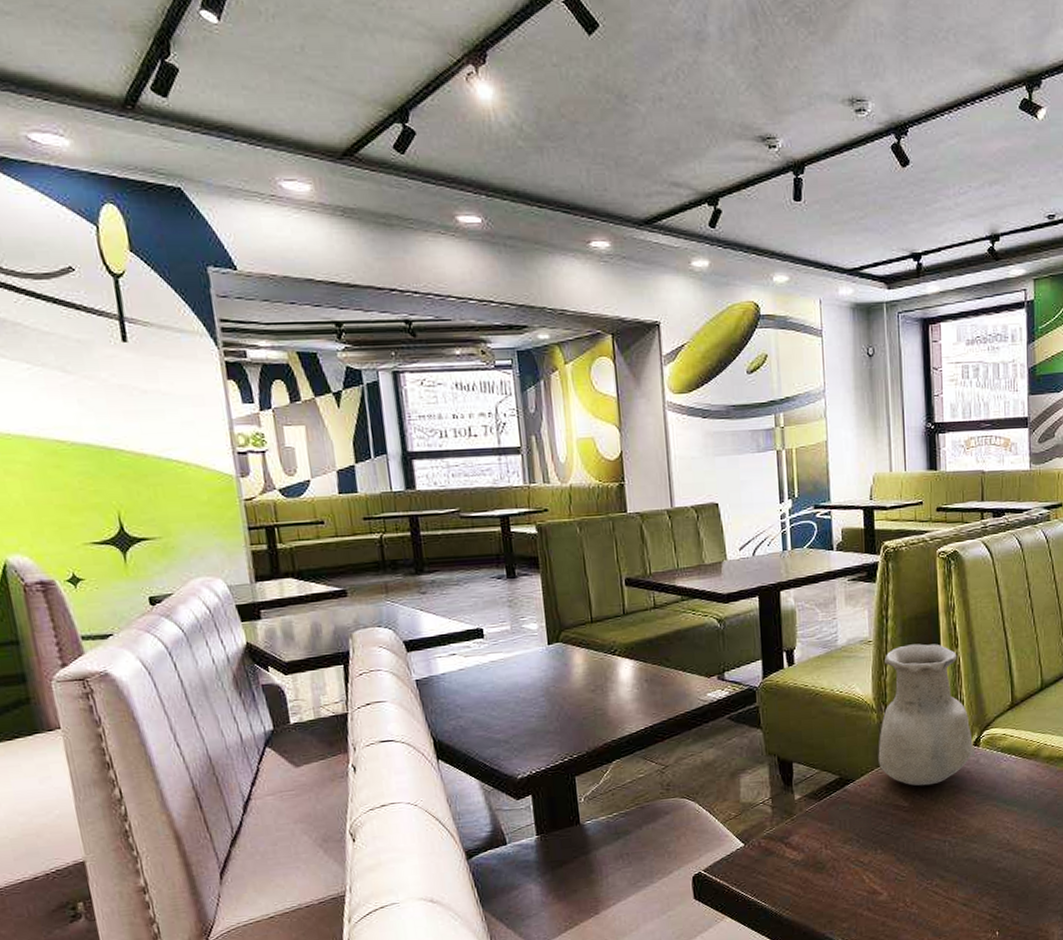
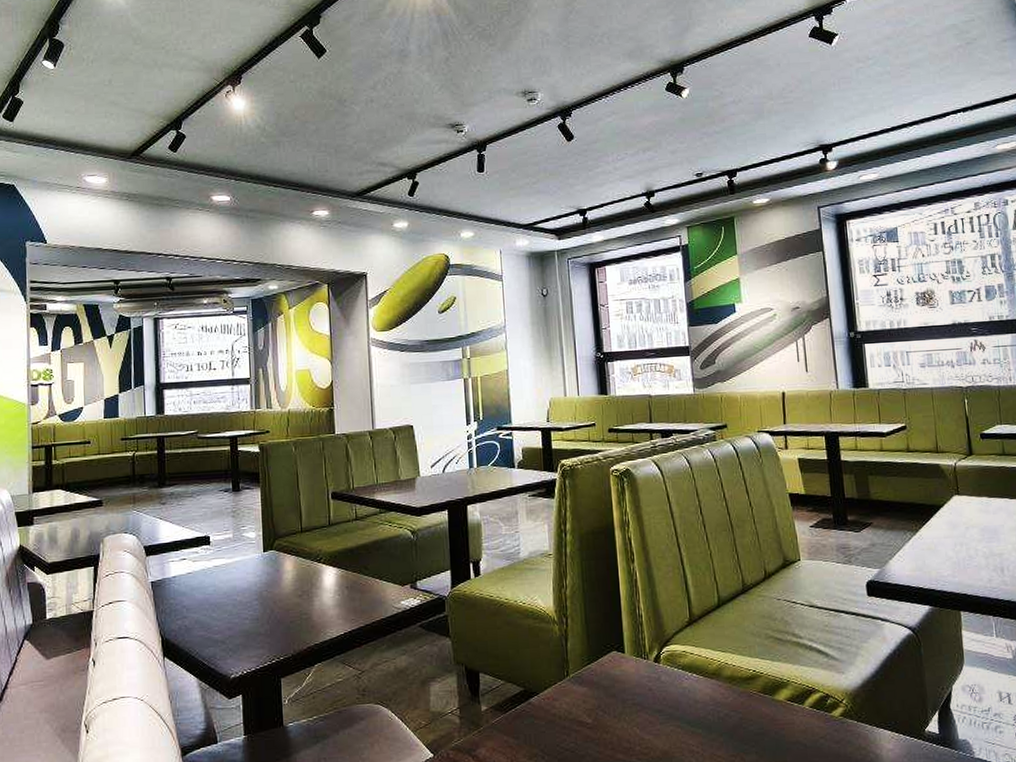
vase: present [878,644,973,786] -> none [560,558,654,702]

